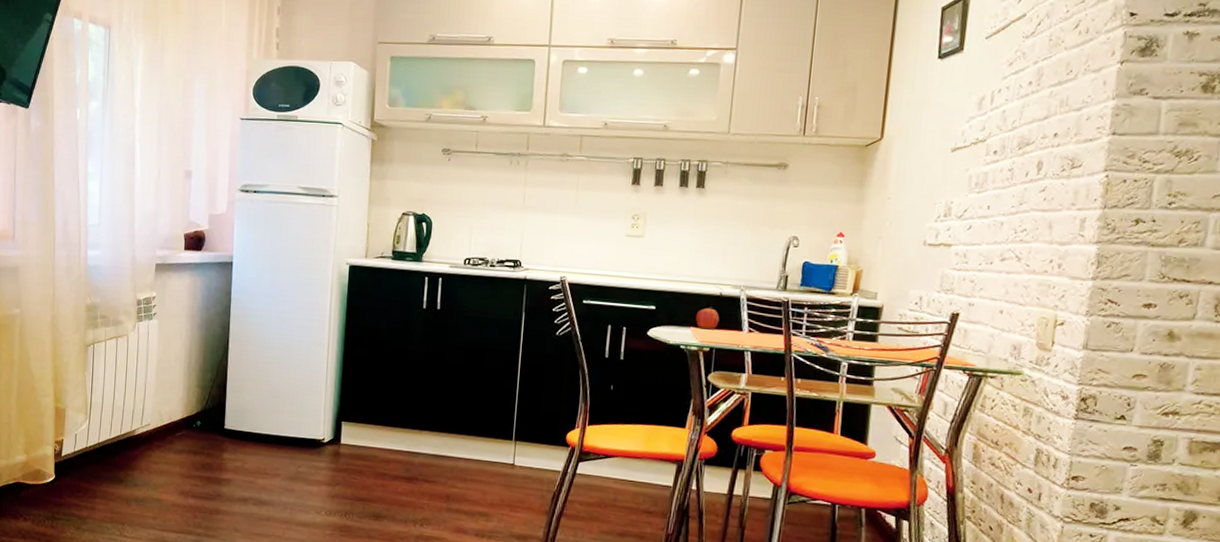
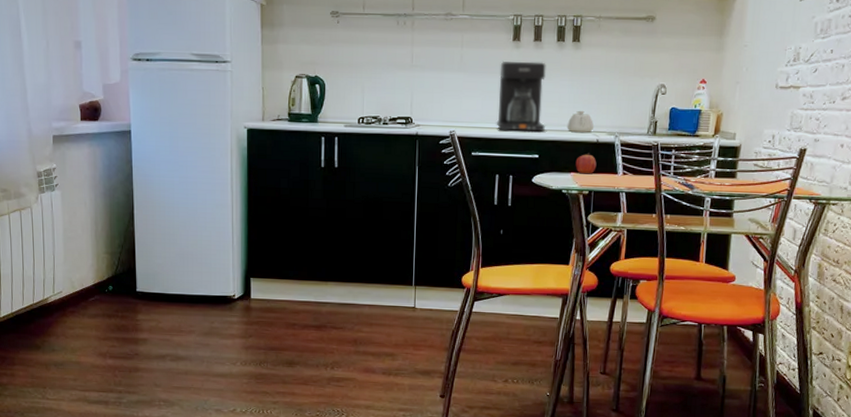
coffee maker: none [610,206,667,282] -> present [496,61,546,133]
teapot: none [687,260,717,285] -> present [567,110,594,132]

